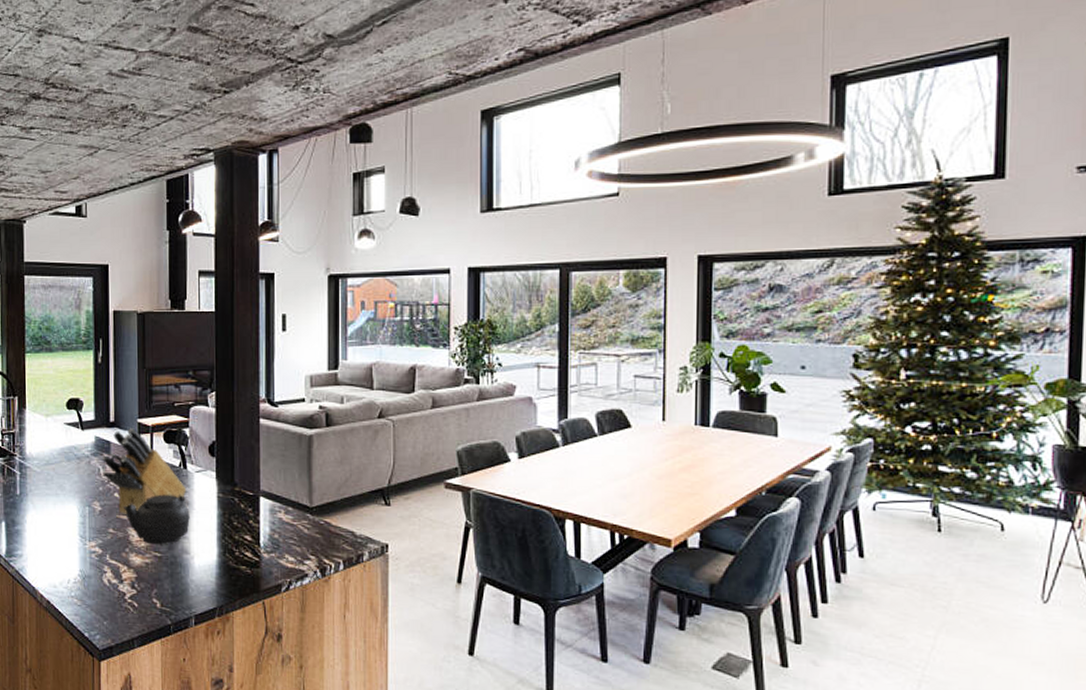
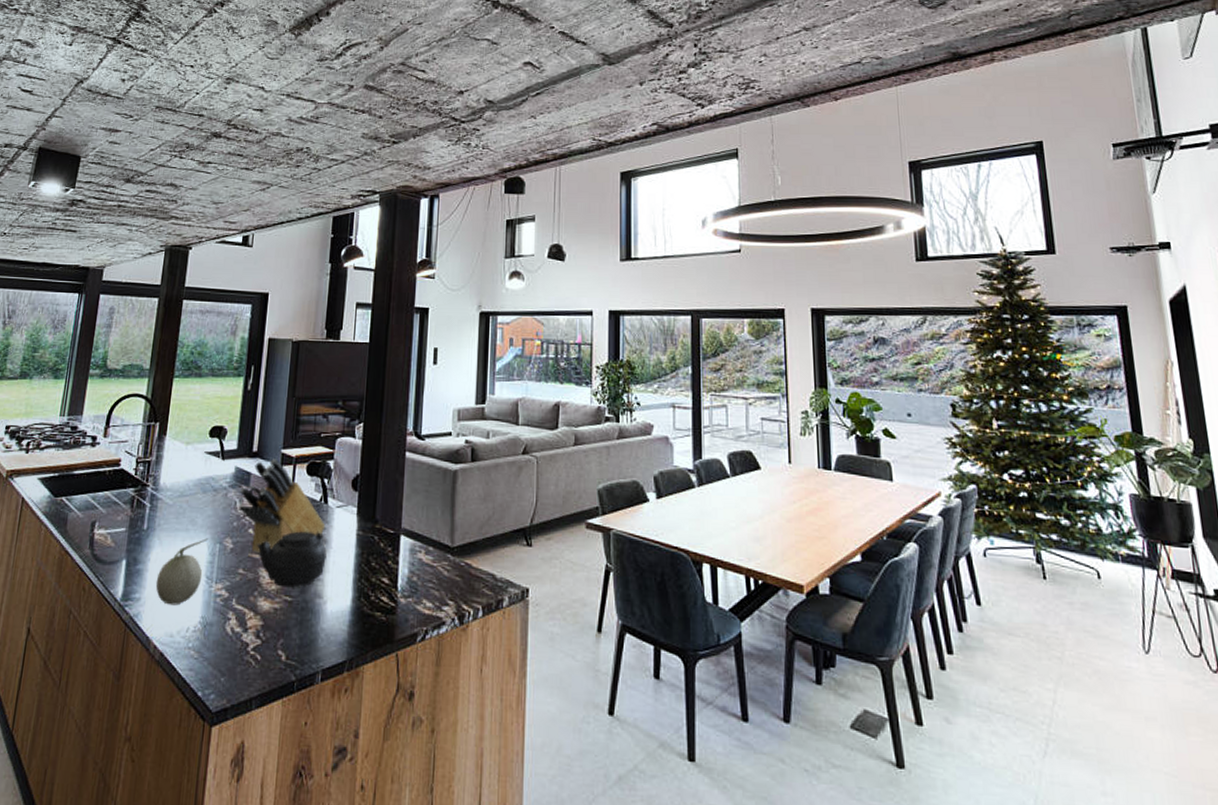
fruit: none [34,502,78,561] -> present [155,538,209,606]

